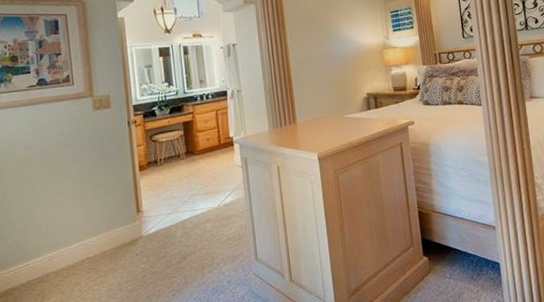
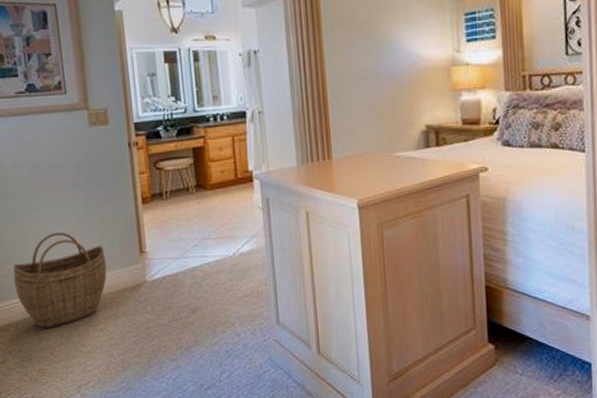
woven basket: none [19,201,107,289] -> present [13,232,107,329]

